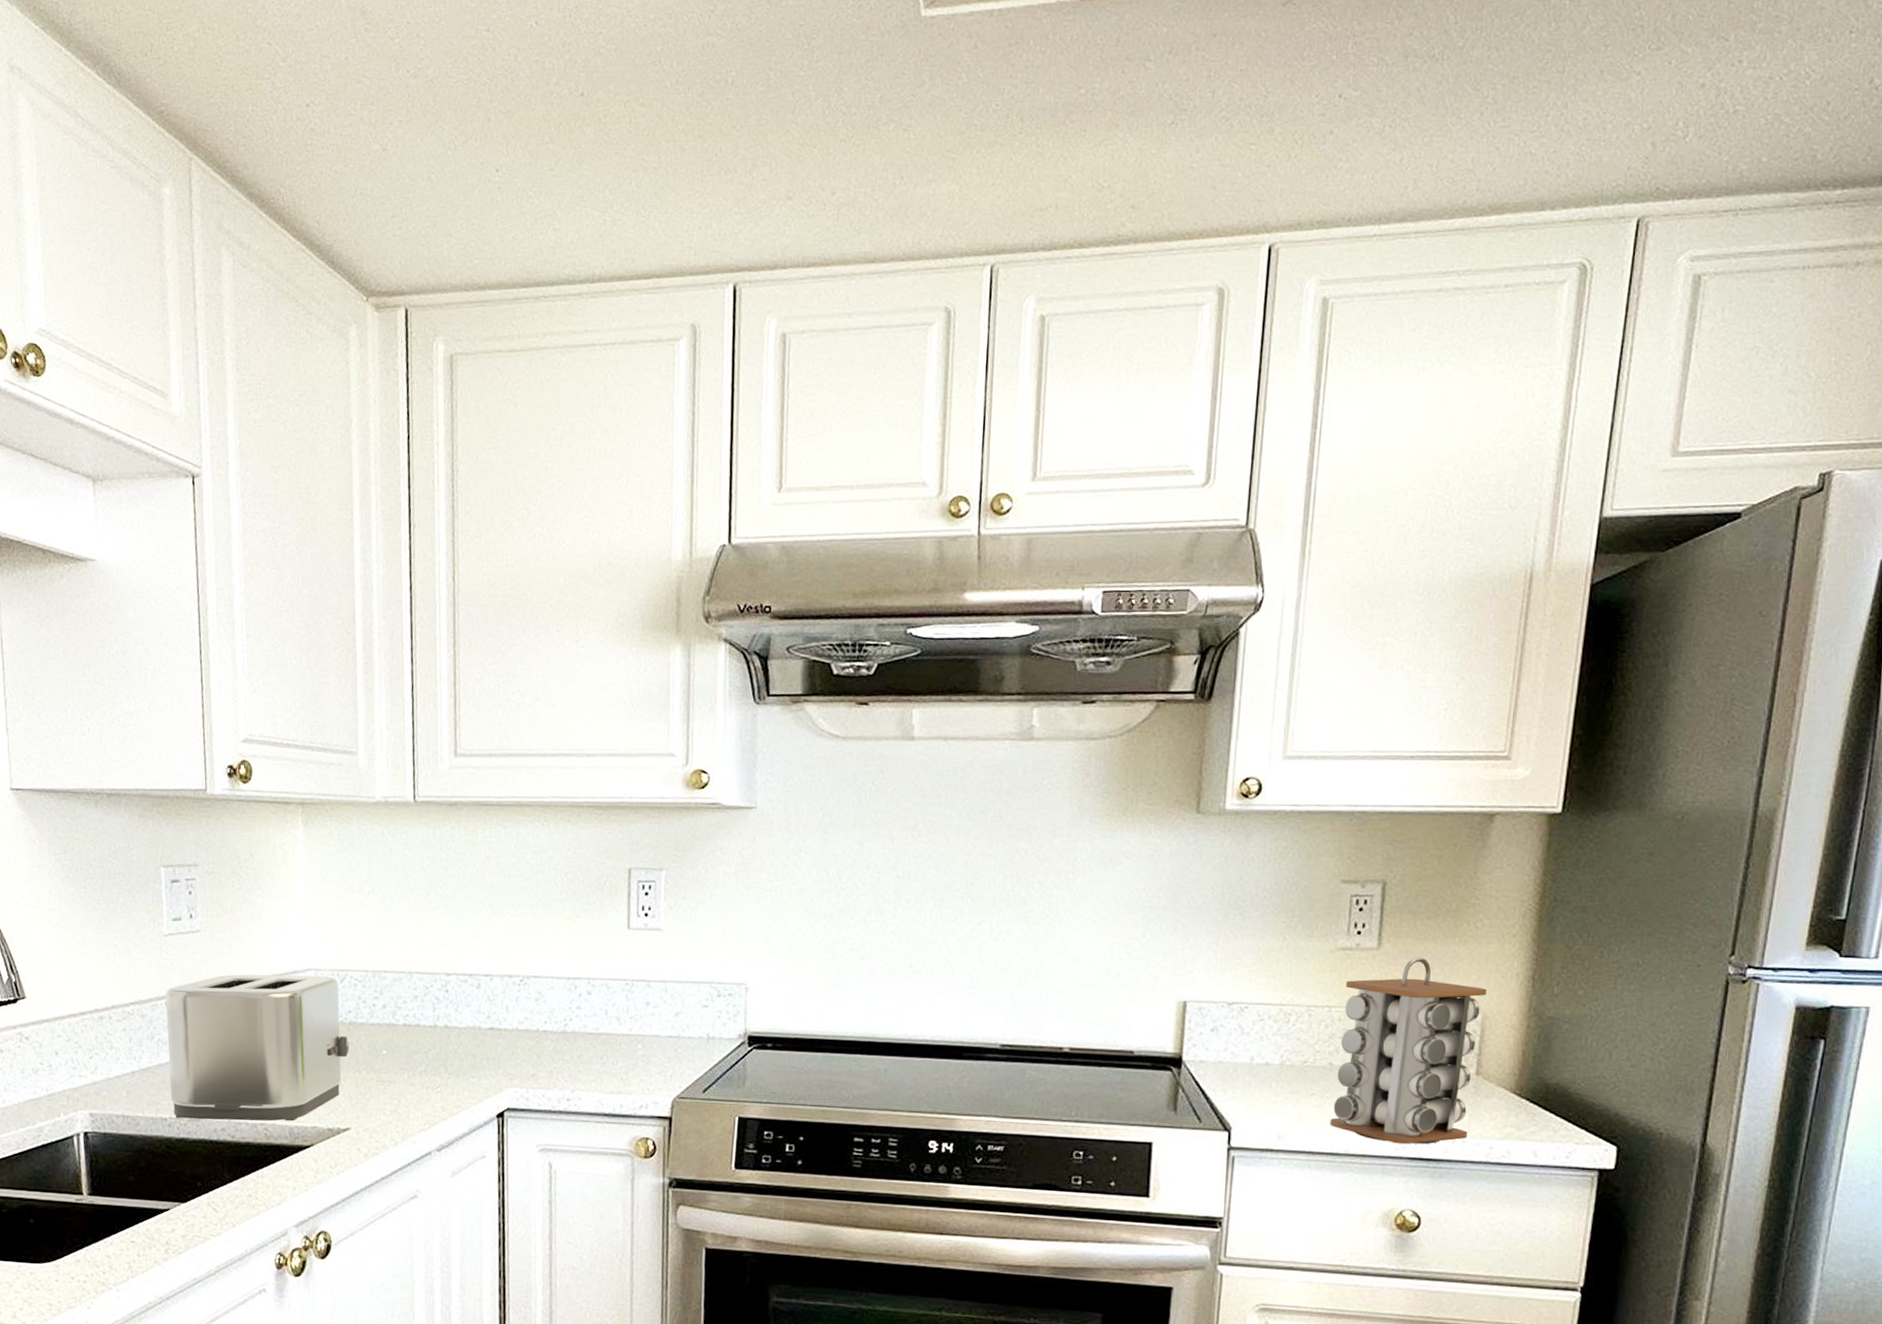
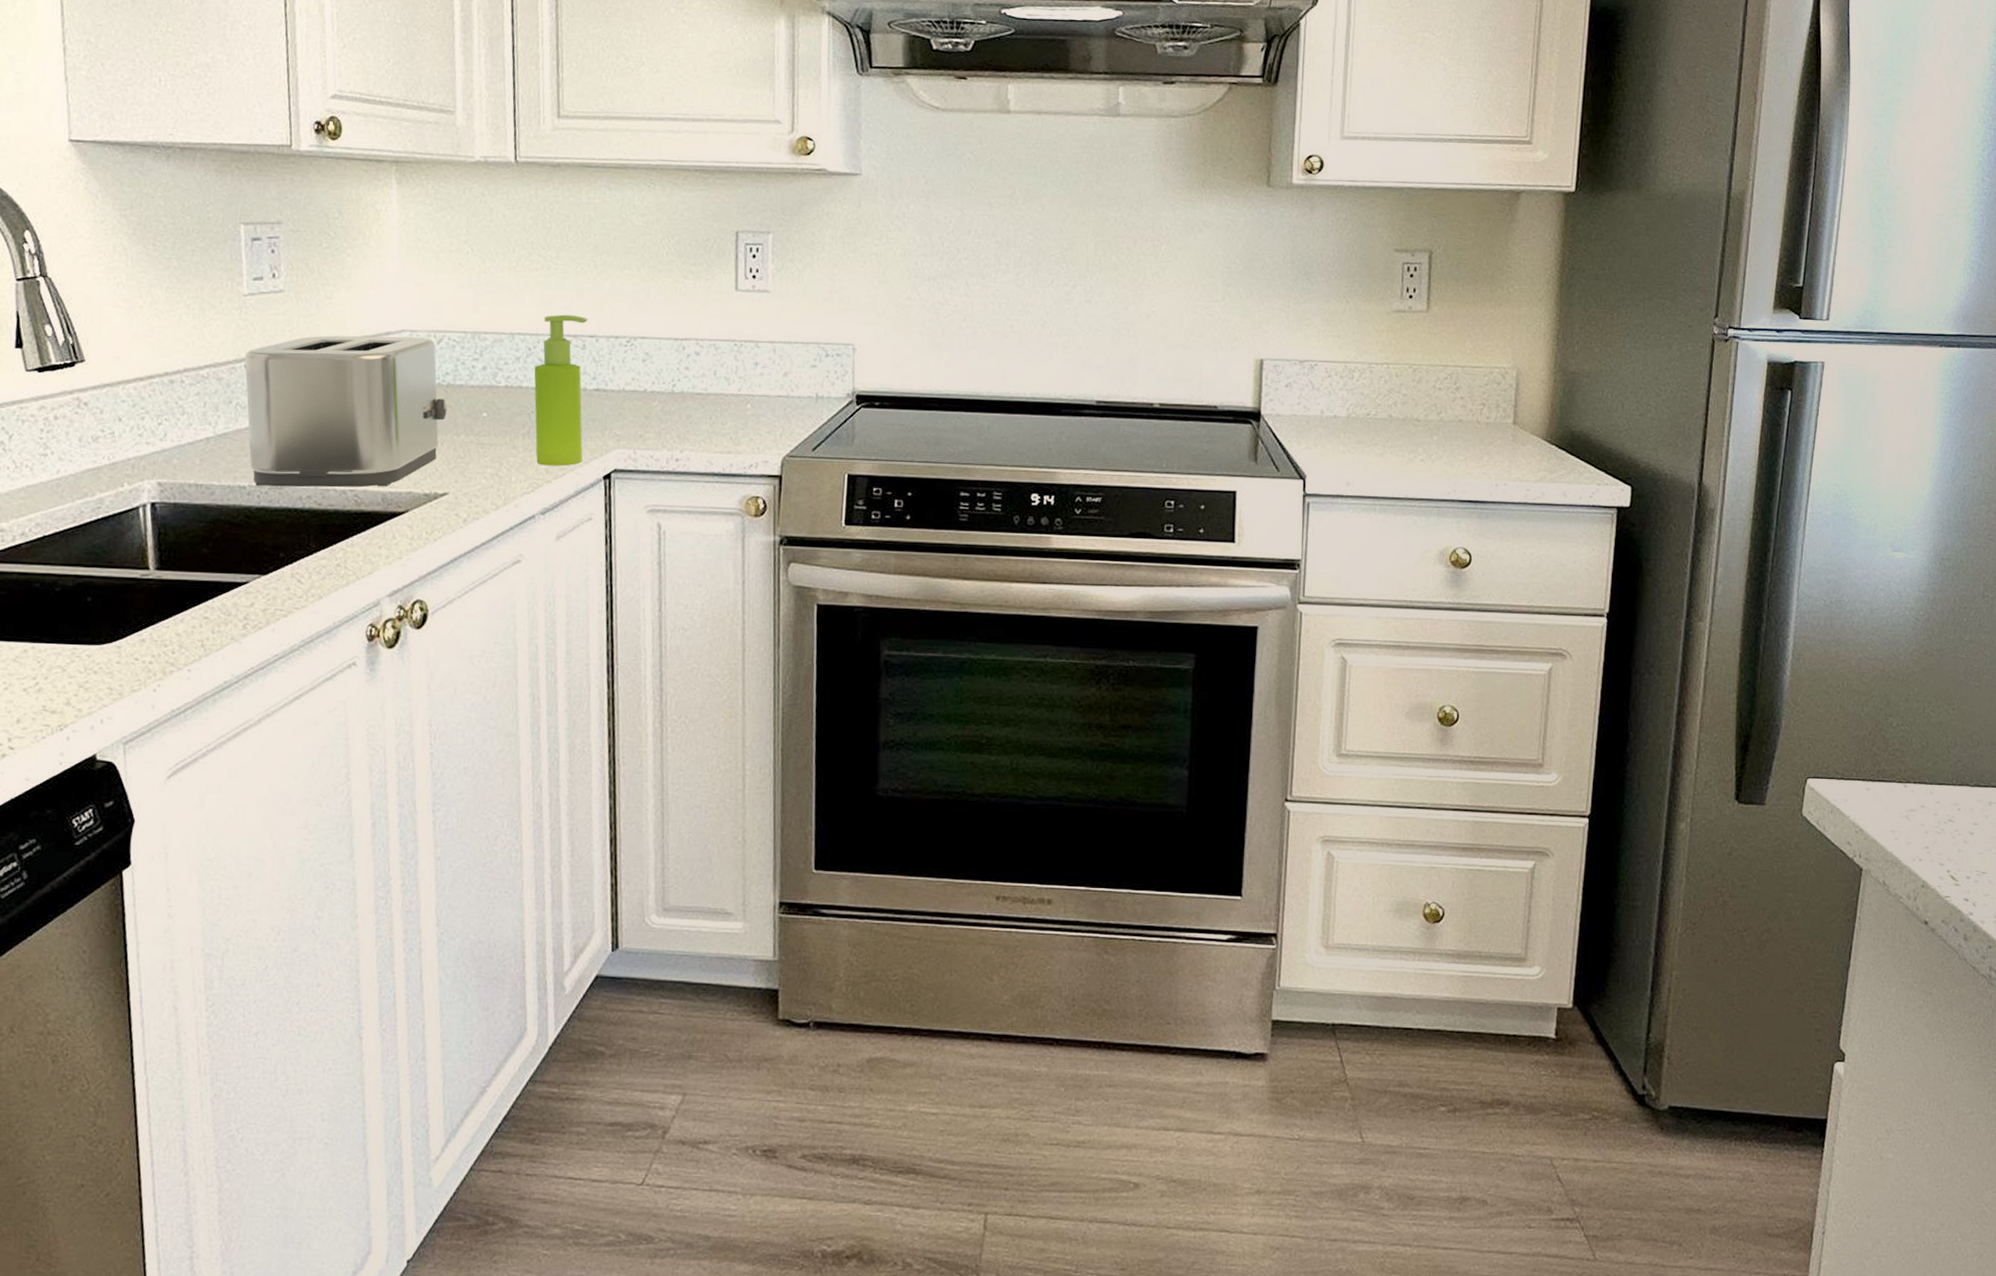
soap dispenser: none [431,953,483,1104] -> present [534,314,588,467]
spice rack: present [1330,957,1487,1145] -> none [1391,318,1519,488]

